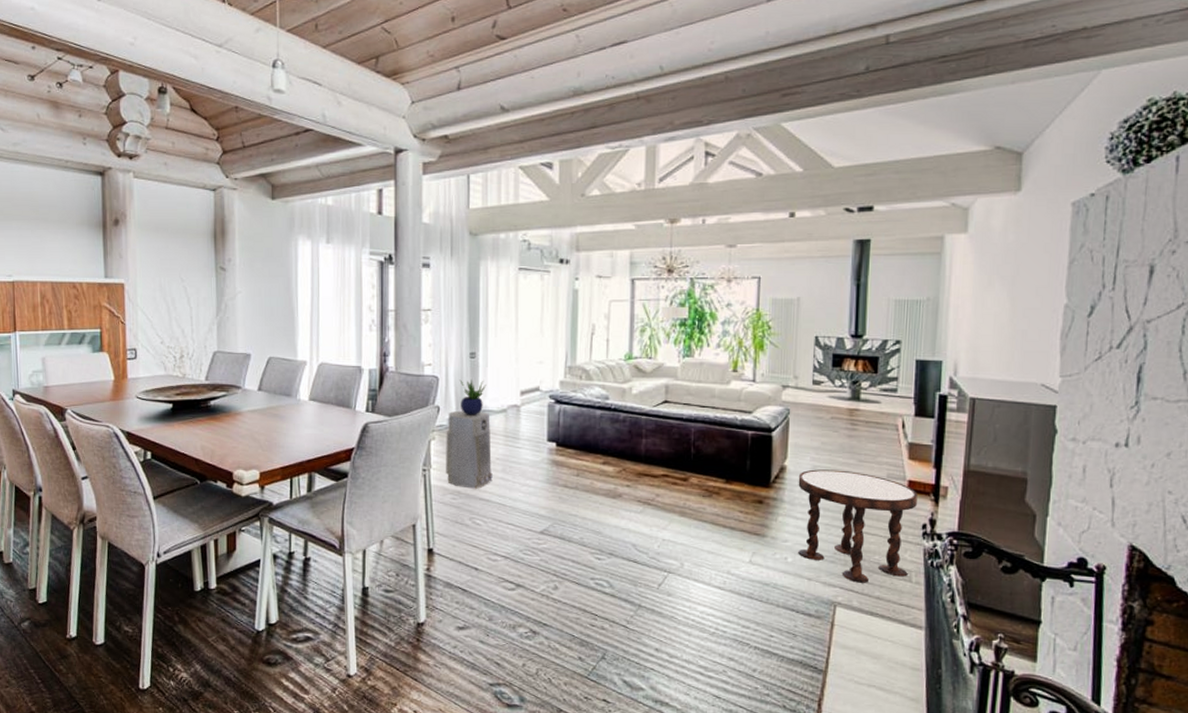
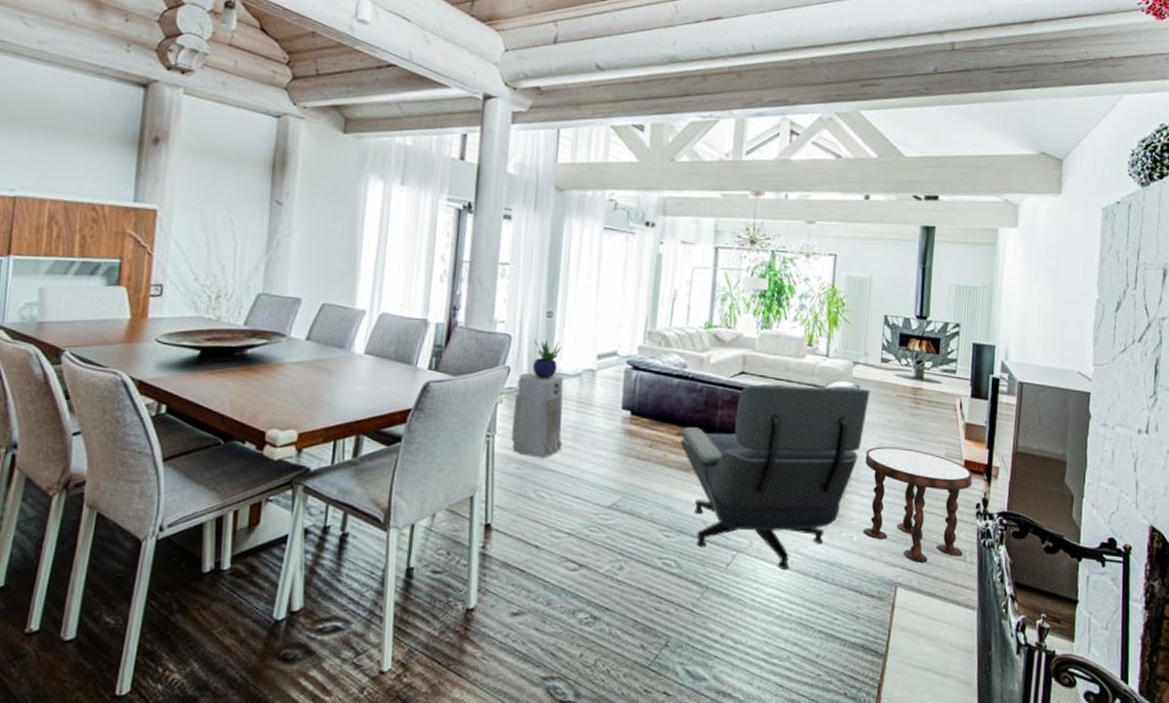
lounge chair: none [606,411,802,589] -> present [680,383,870,569]

